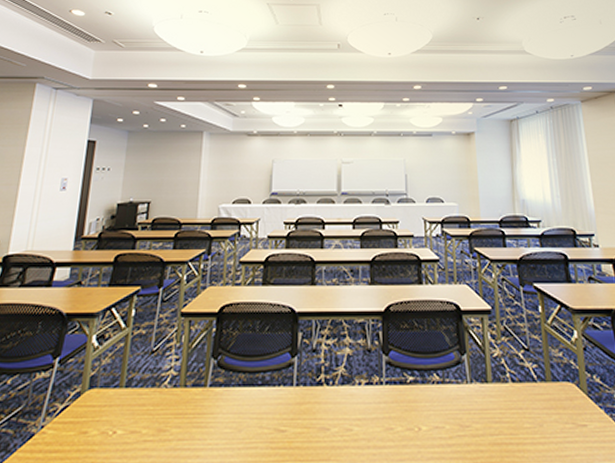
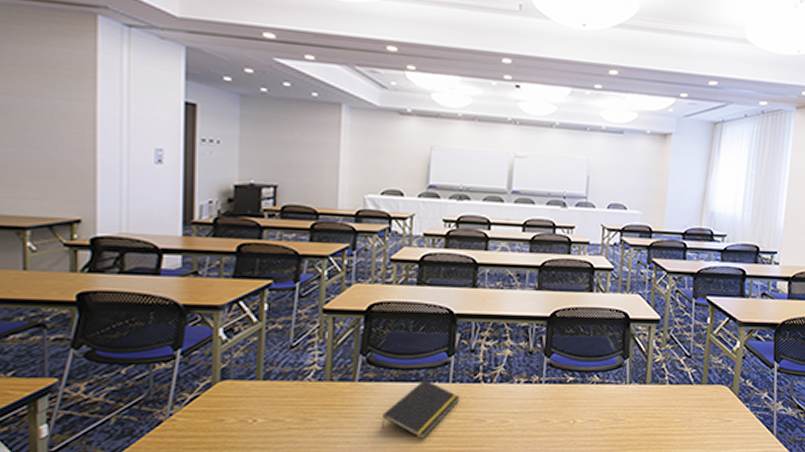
notepad: none [230,382,304,452] -> present [382,379,460,439]

